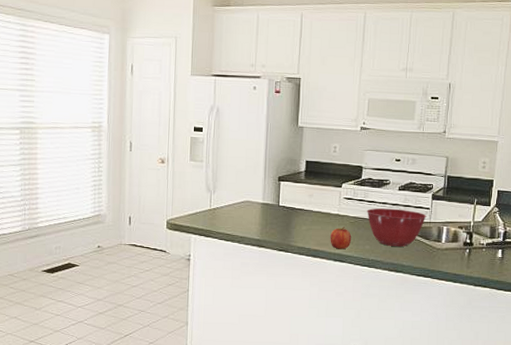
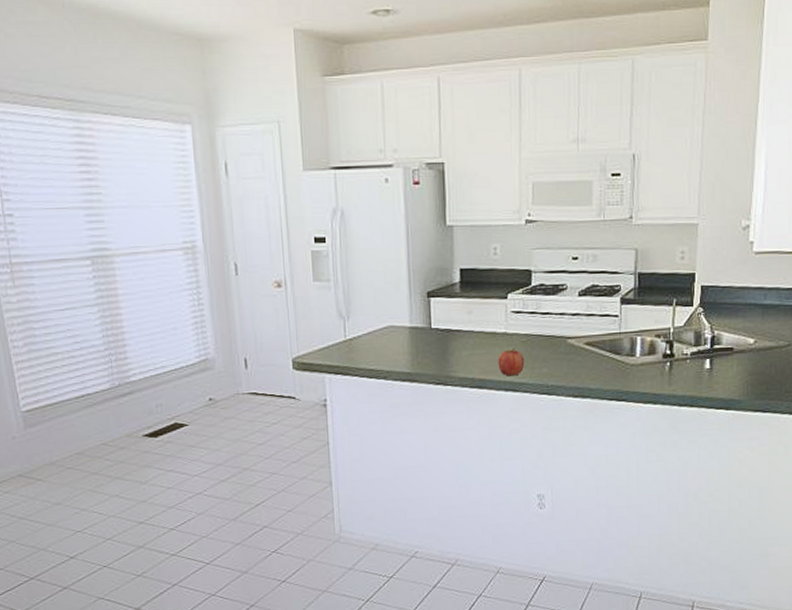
mixing bowl: present [367,208,427,247] -> none [541,319,615,367]

